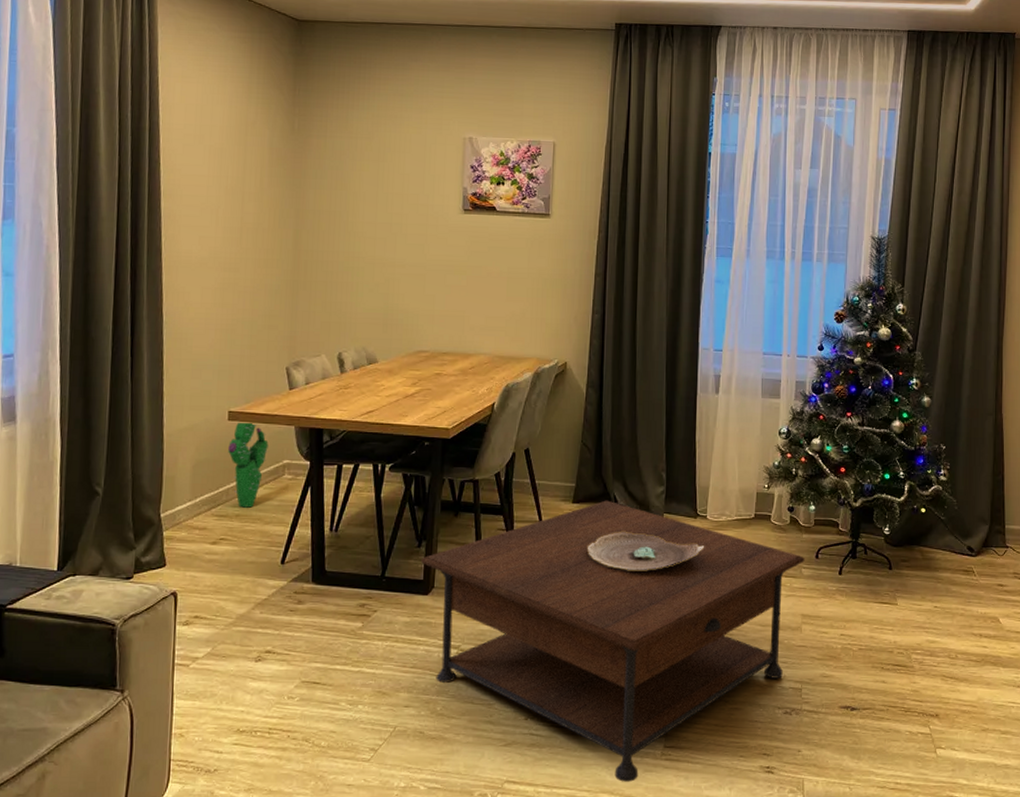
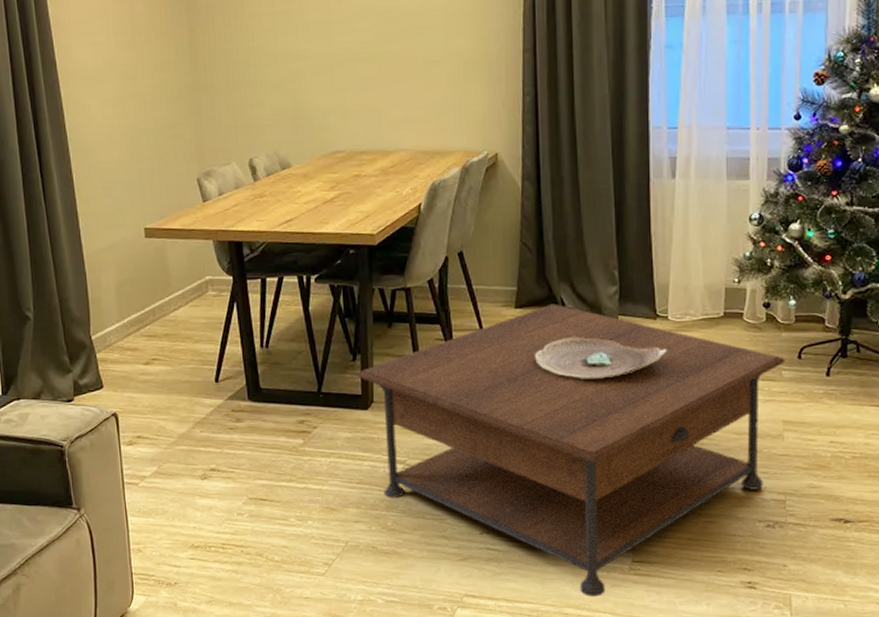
cactus: present [228,420,268,508] -> none [148,237,189,327]

